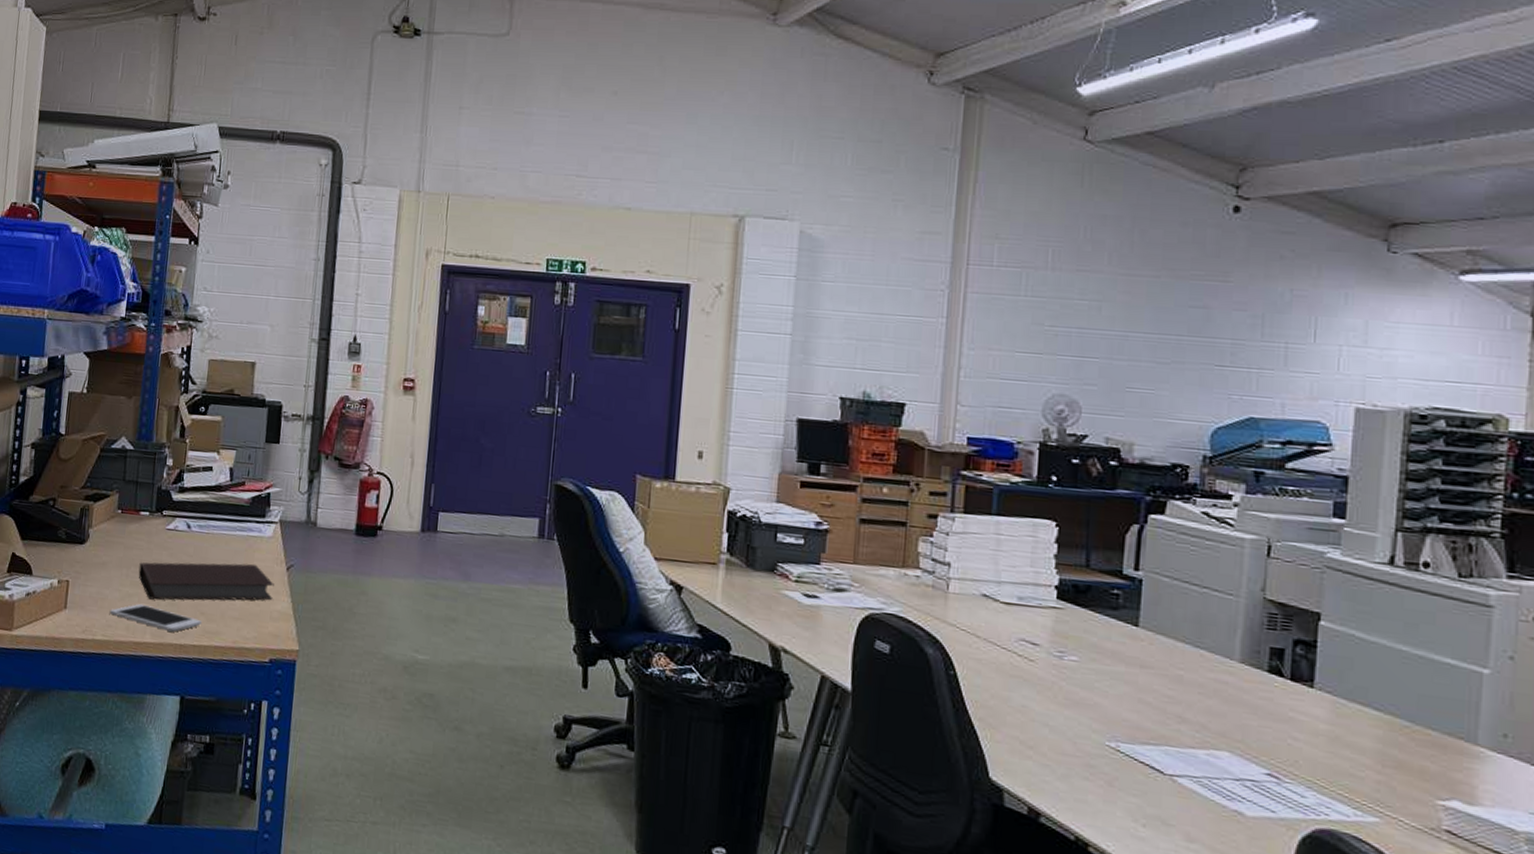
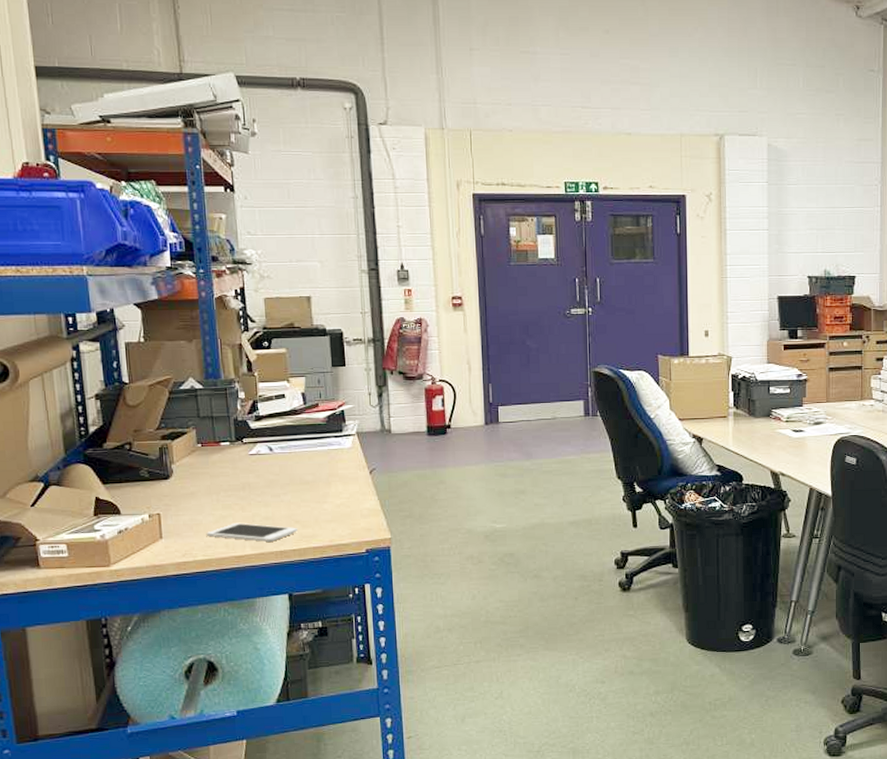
notebook: present [138,562,274,601] -> none [228,472,361,517]

